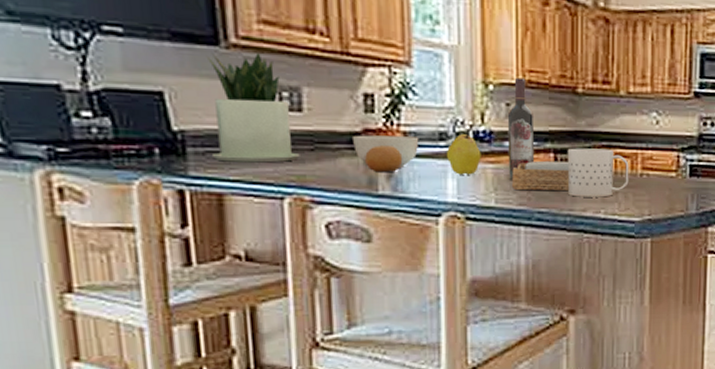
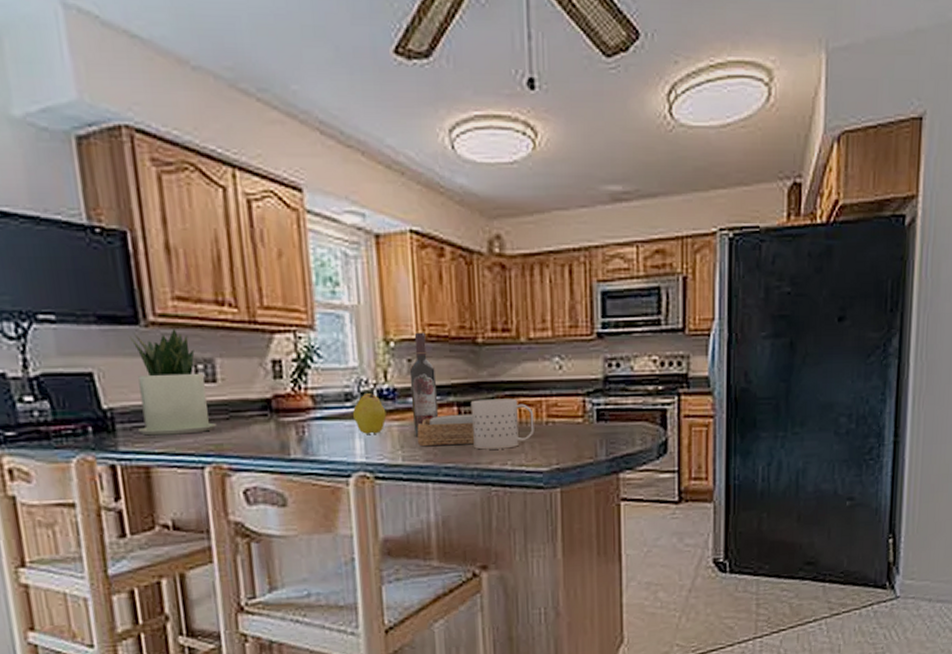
bowl: present [351,135,419,168] -> none [263,399,326,431]
fruit: present [365,146,403,173] -> none [276,410,312,437]

